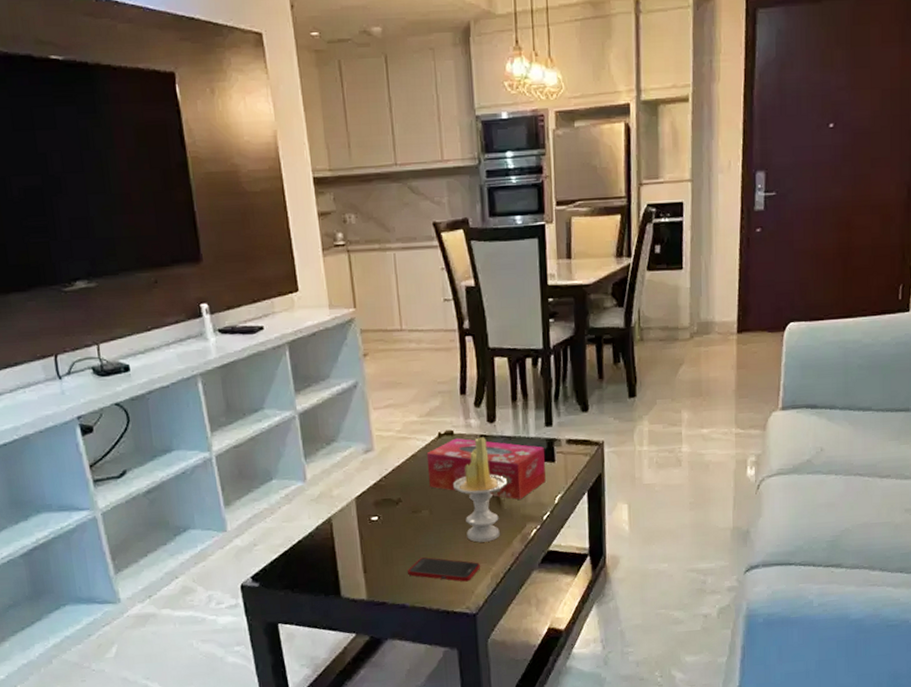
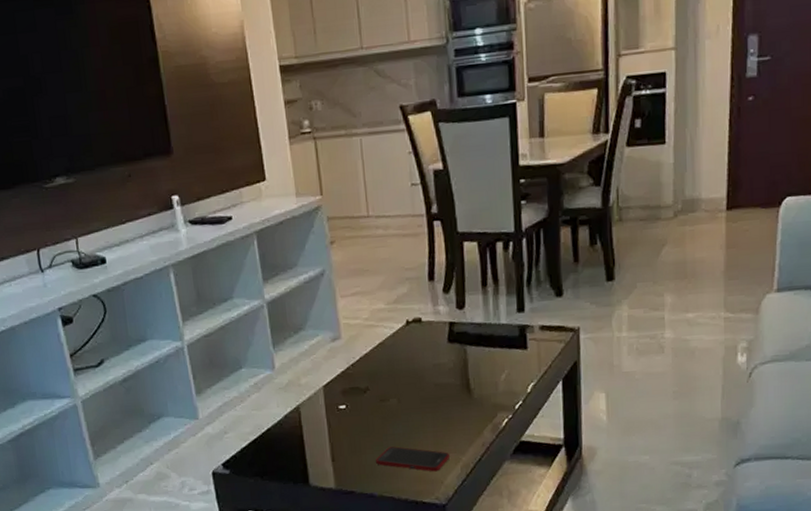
tissue box: present [426,438,546,500] -> none [394,325,518,388]
candle: present [453,437,507,543] -> none [422,324,477,432]

